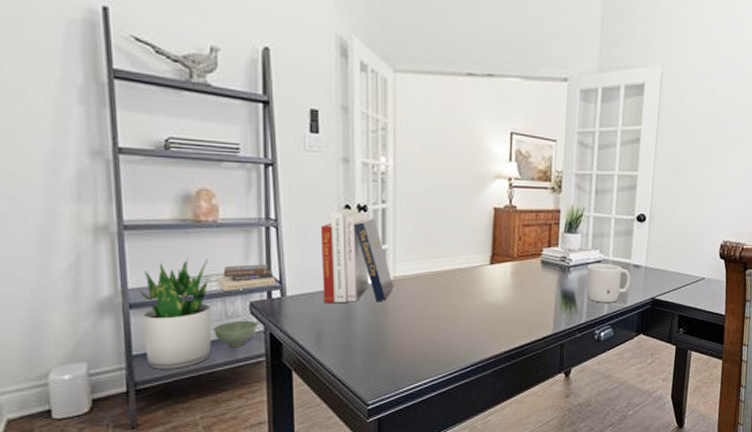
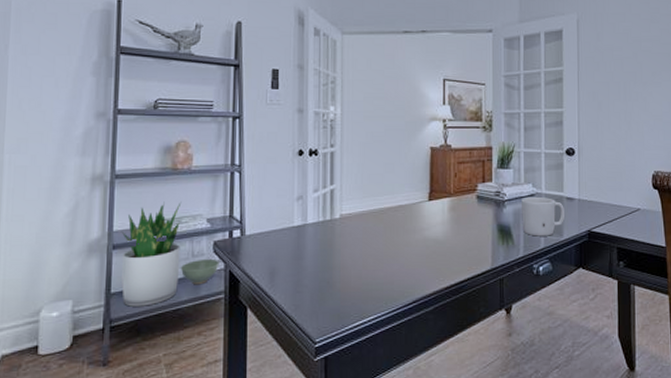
books: present [216,264,276,292] -> none [187,206,237,233]
books: present [320,208,394,304] -> none [277,153,341,242]

